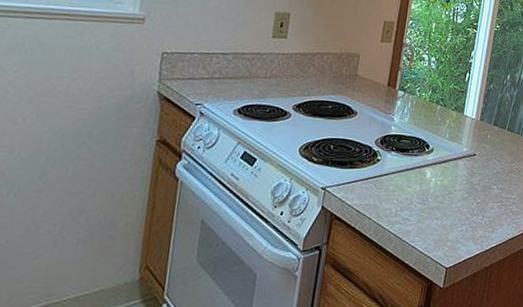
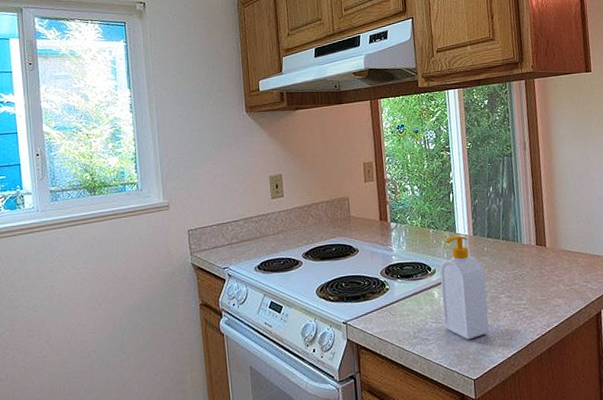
soap bottle: none [429,117,483,226] -> present [439,235,490,340]

